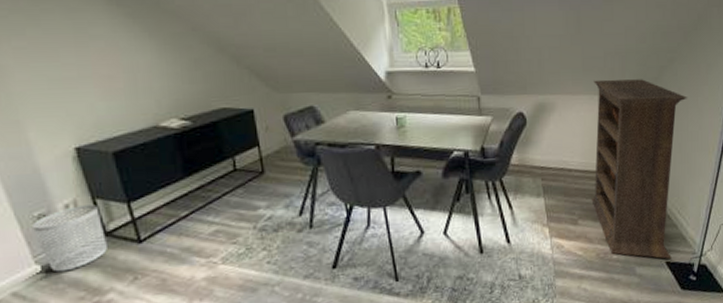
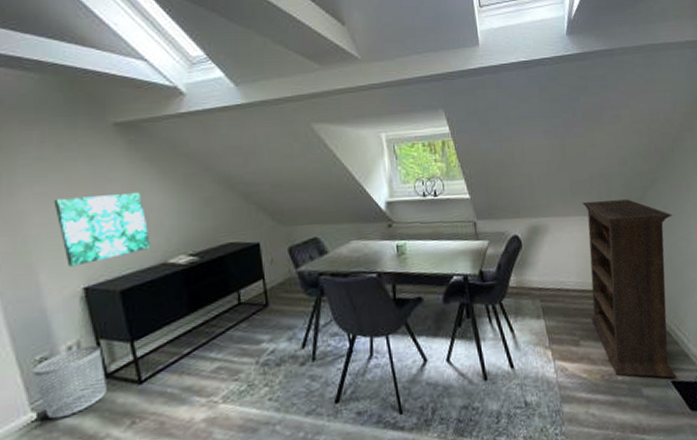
wall art: none [34,50,140,126] -> present [53,191,150,267]

